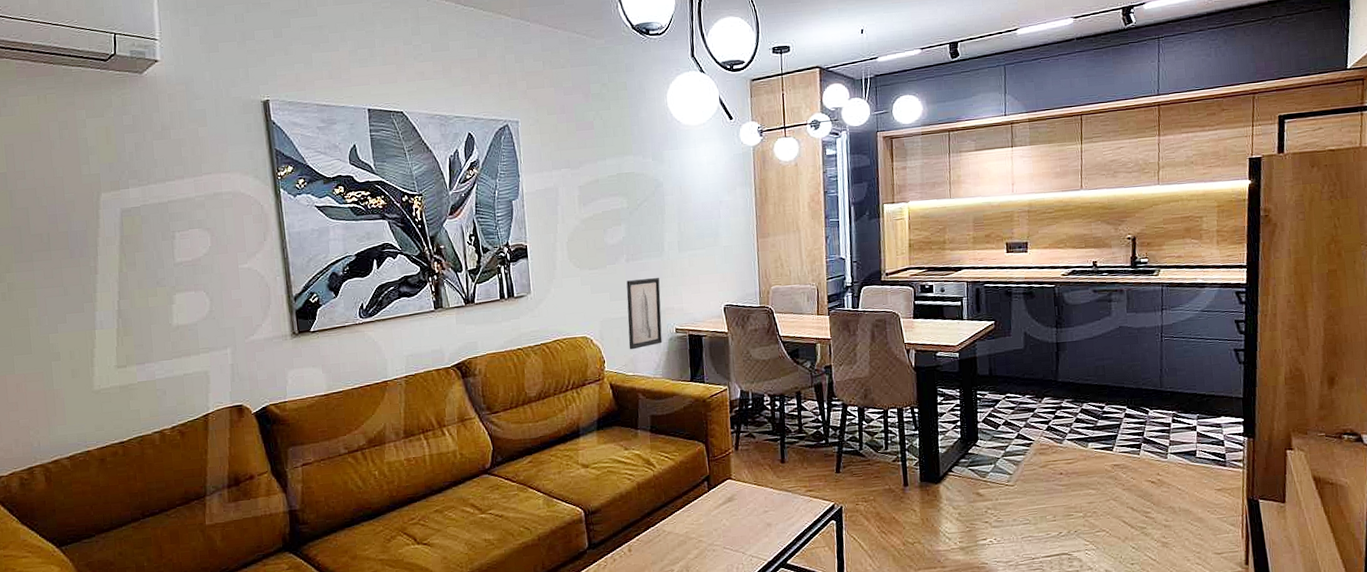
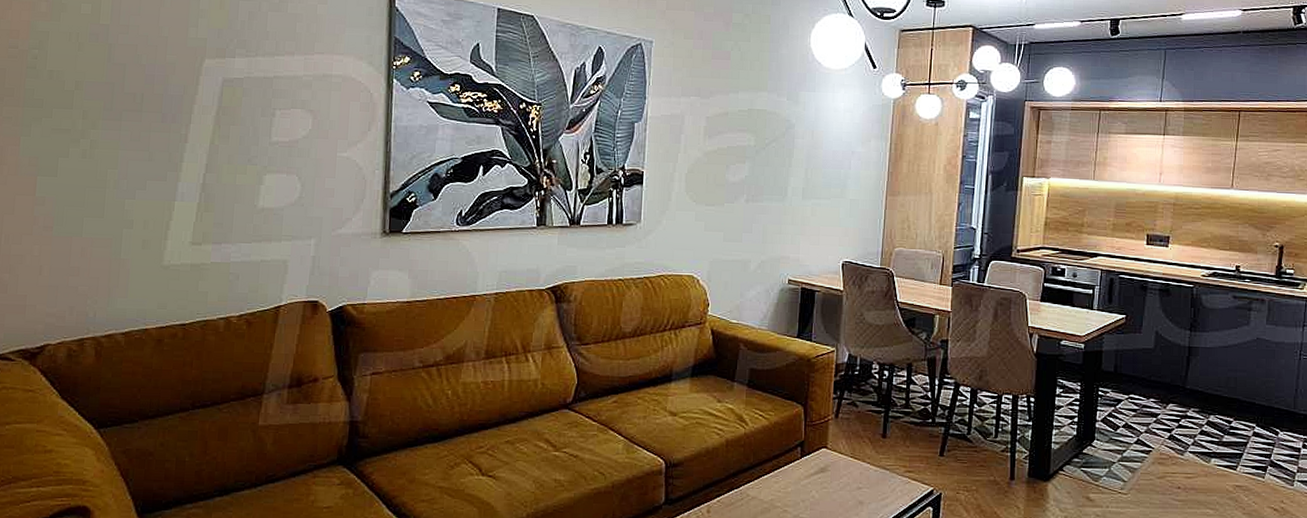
wall art: present [626,278,663,350] -> none [736,222,778,296]

